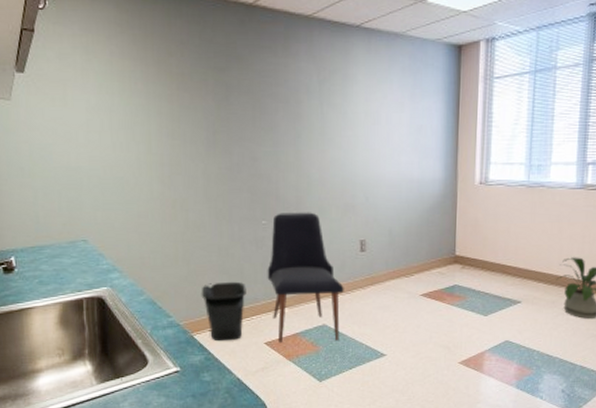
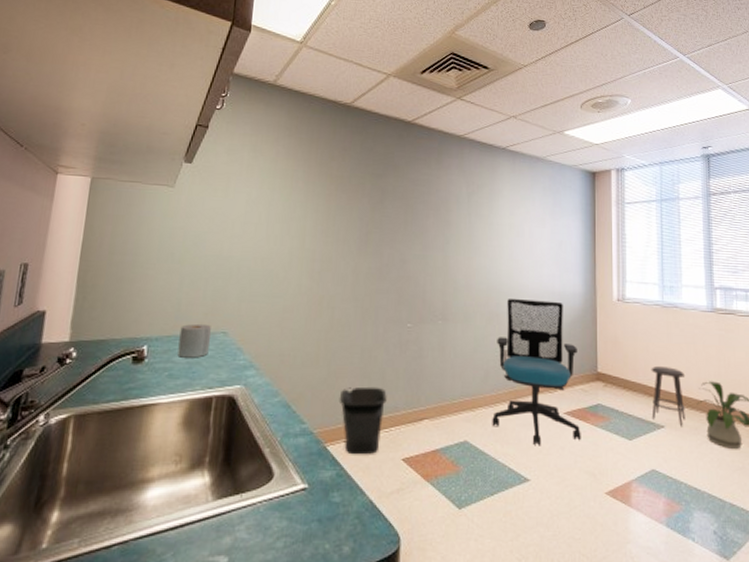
paper towel roll: none [42,233,72,266] -> present [177,323,211,358]
chair: present [267,212,344,344] -> none [409,316,487,462]
office chair: none [349,188,437,326] -> present [492,298,581,446]
stool: none [508,245,547,302] -> present [651,365,686,427]

